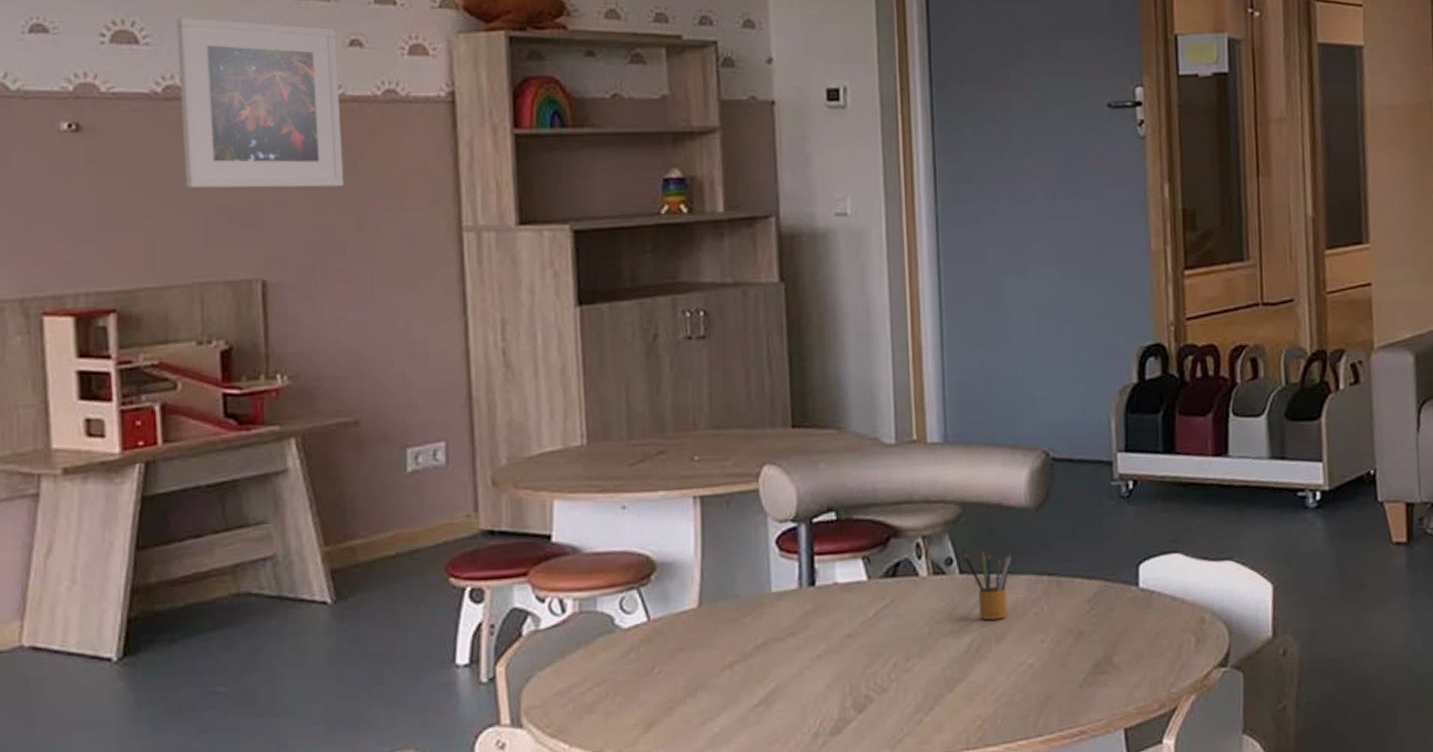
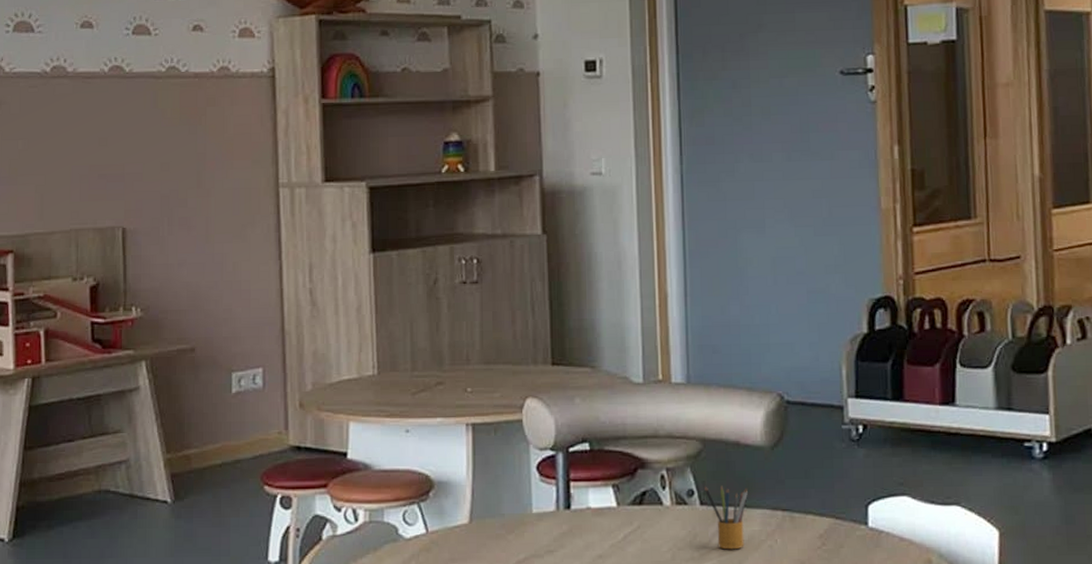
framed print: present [177,17,344,189] -> none [62,9,187,151]

